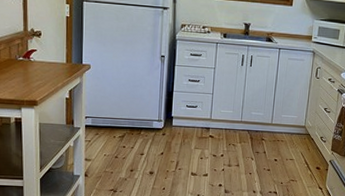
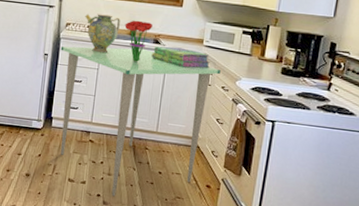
dining table: none [177,46,328,185] -> present [60,46,221,197]
ceramic jug: none [200,14,234,52] -> present [85,14,121,53]
bouquet: none [238,19,265,60] -> present [124,20,153,62]
stack of books: none [265,43,318,63] -> present [151,46,210,68]

